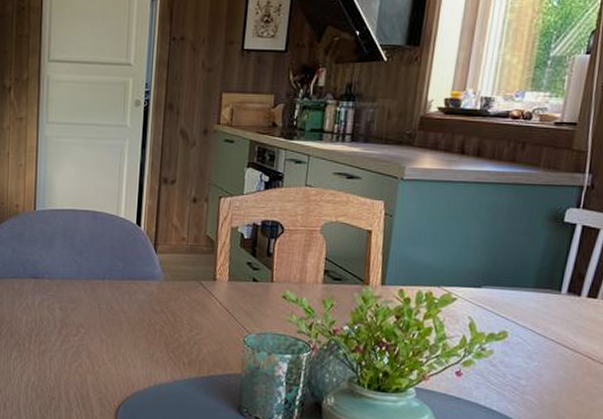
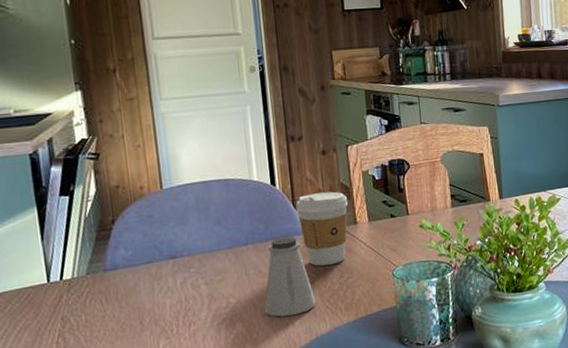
saltshaker: none [109,279,161,358] -> present [264,236,316,317]
coffee cup: none [158,240,211,317] -> present [296,191,349,266]

